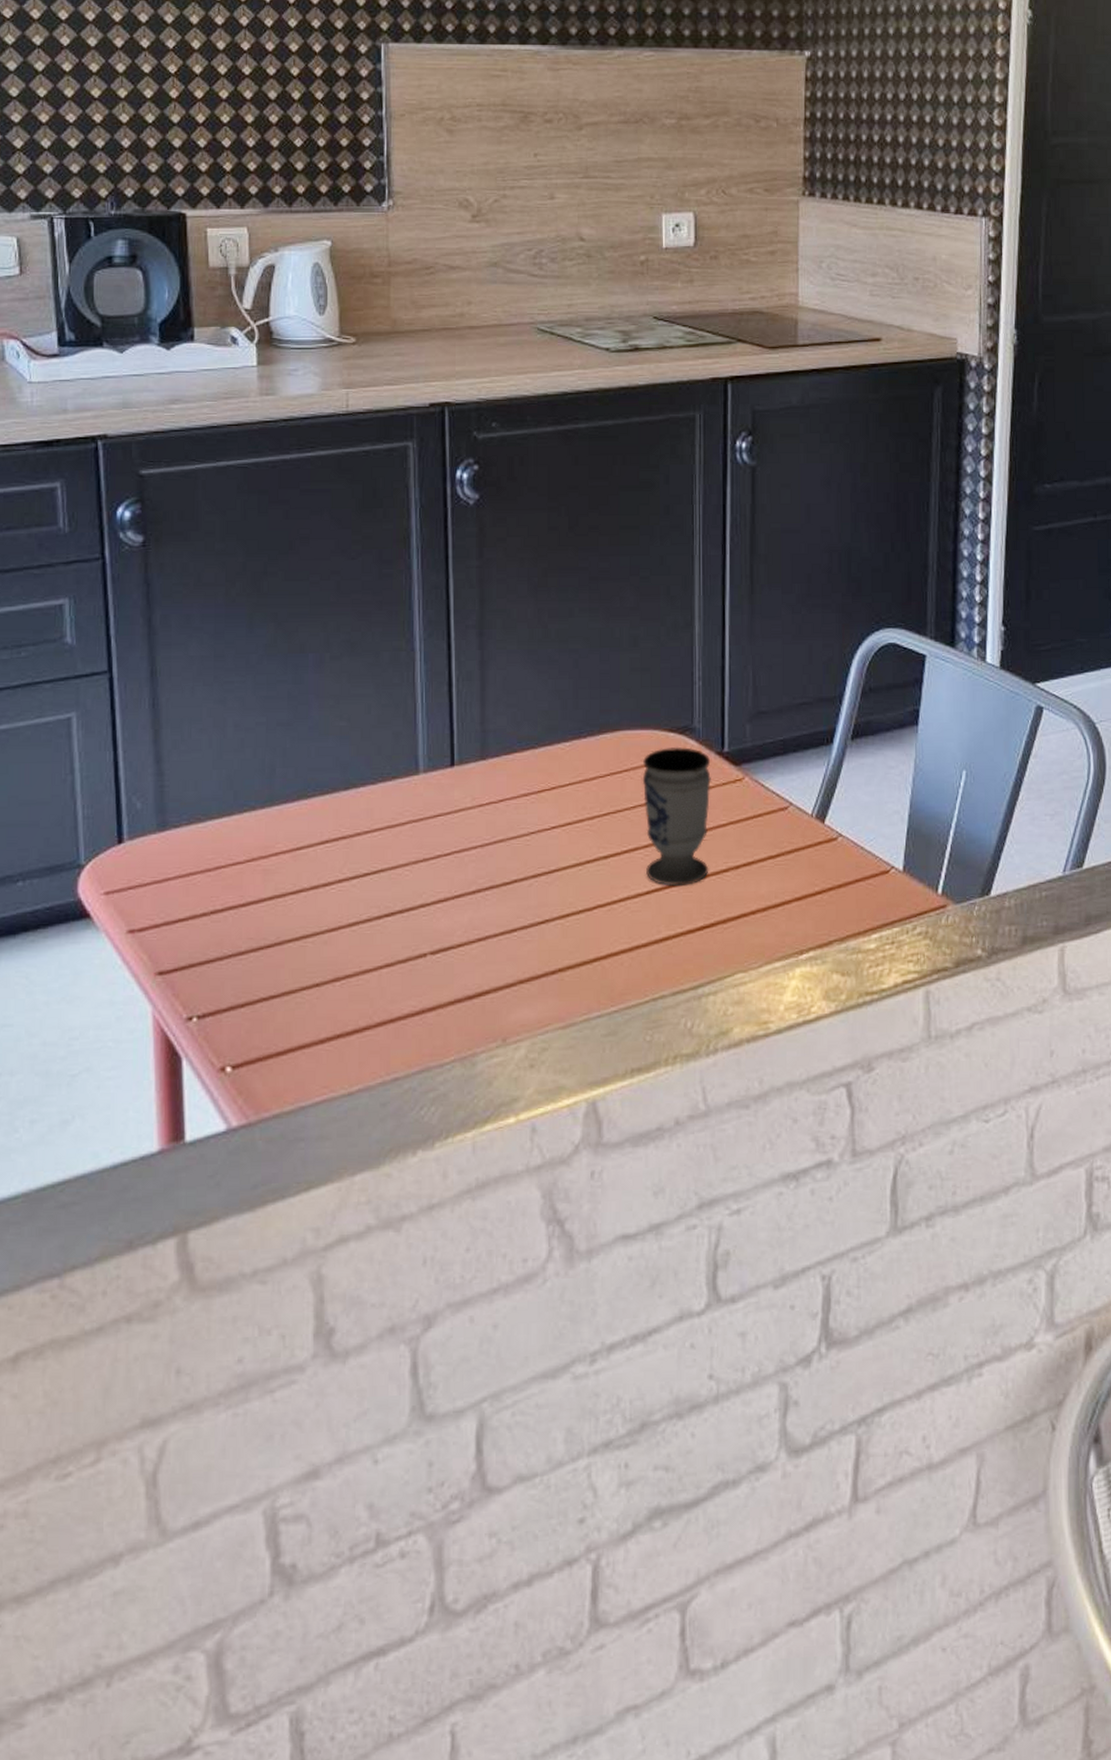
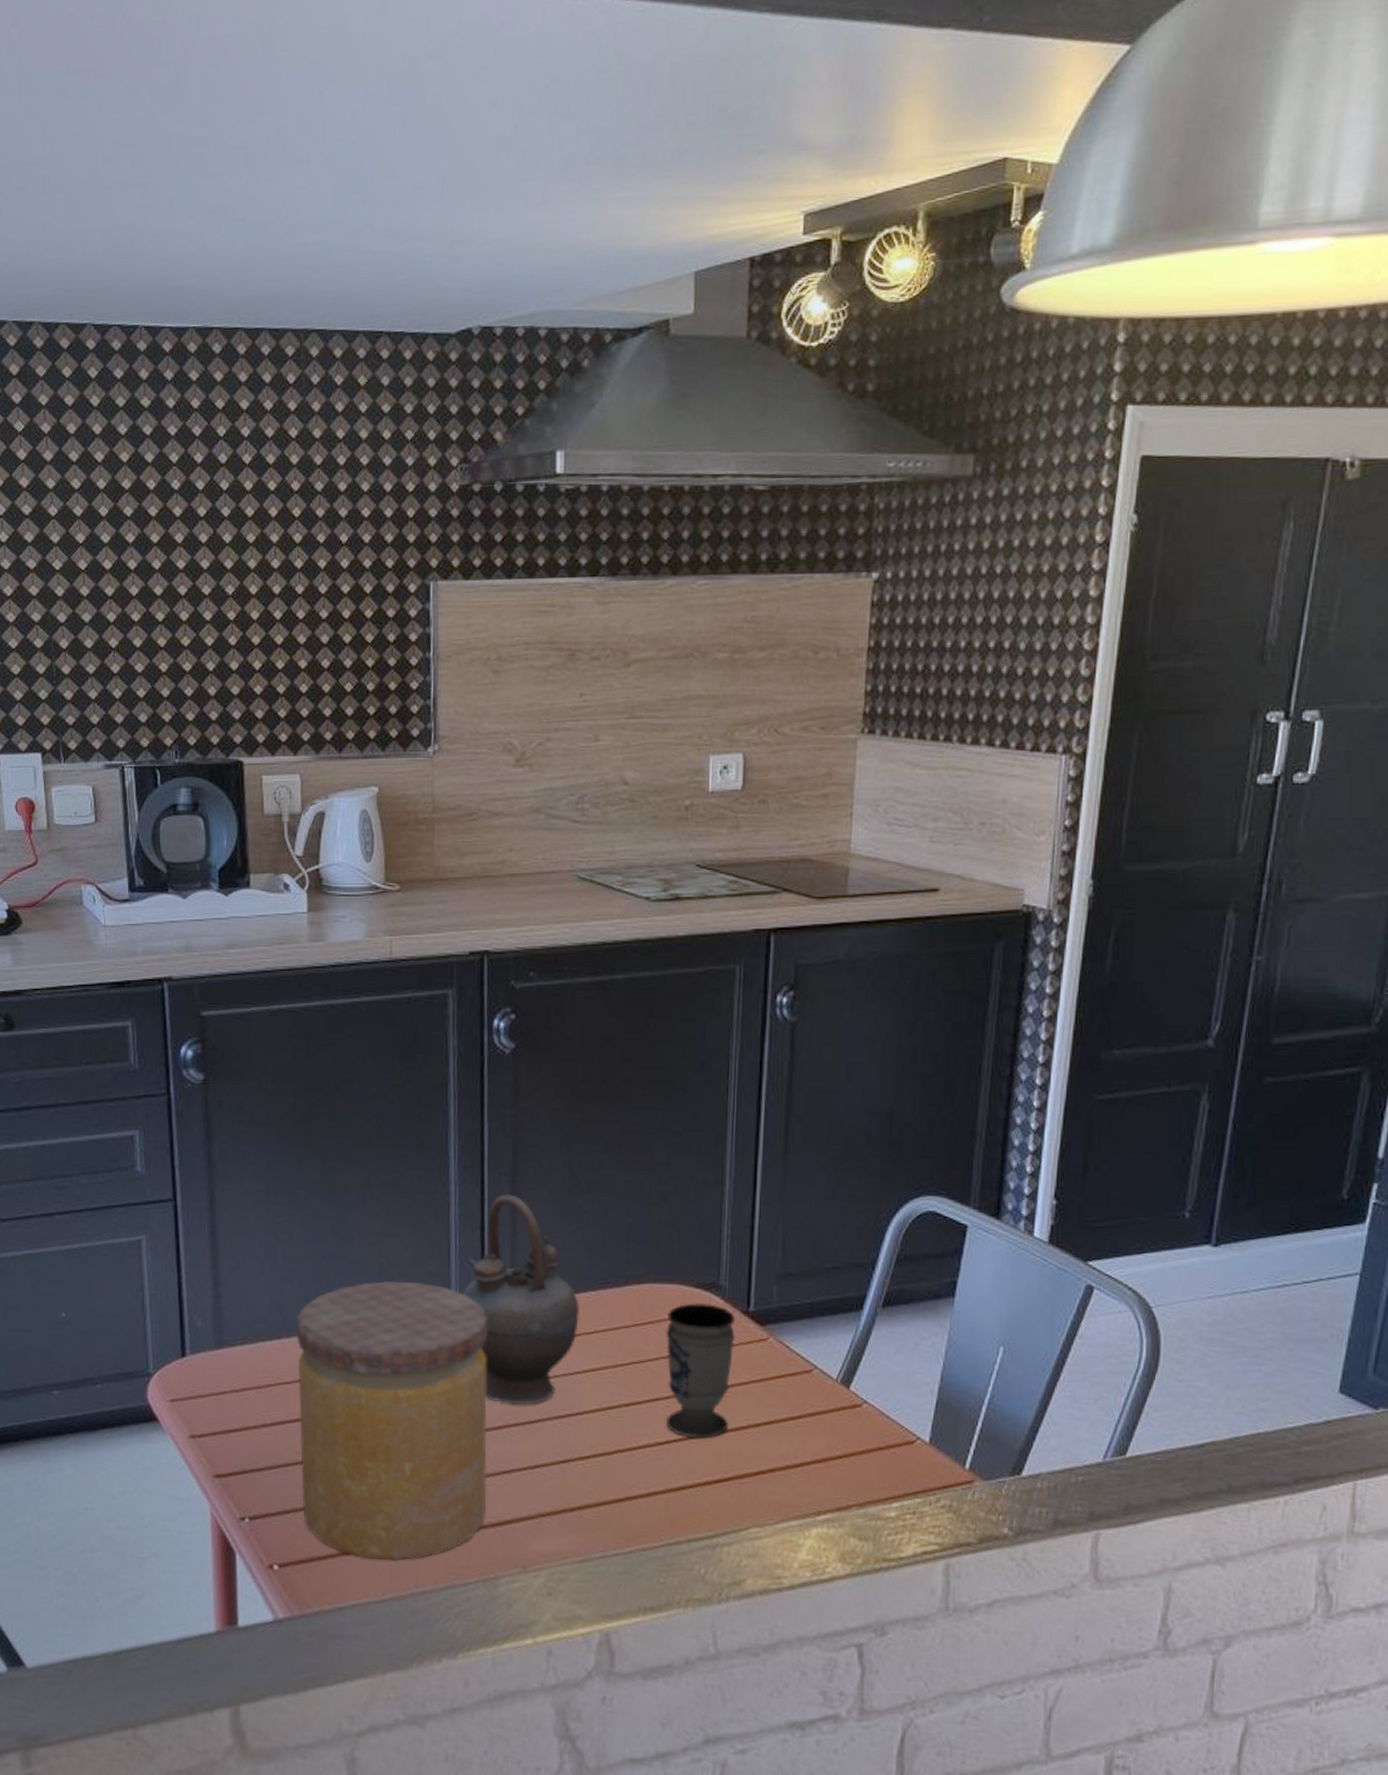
jar: none [248,745,462,1050] -> present [295,1281,488,1561]
teapot: none [430,648,553,866] -> present [462,1194,579,1405]

